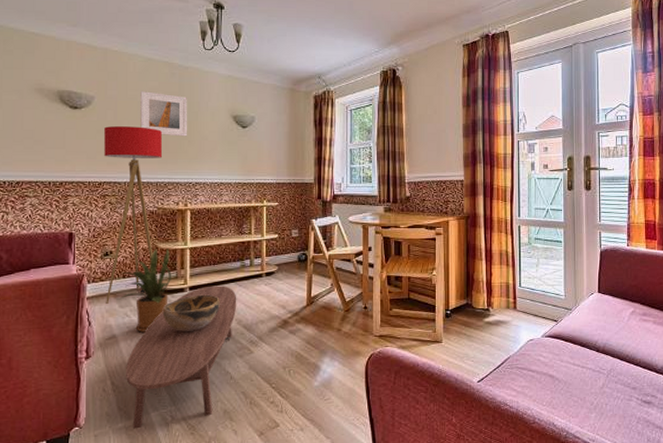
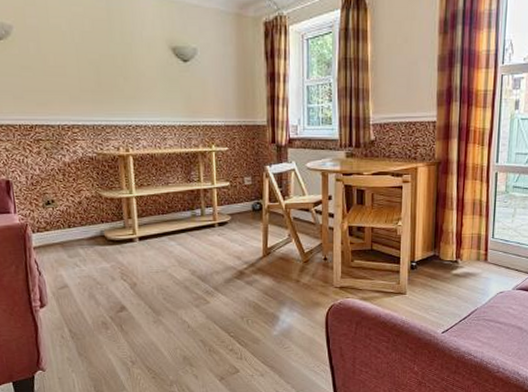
floor lamp: present [104,126,163,304] -> none [28,61,97,254]
house plant: present [120,249,171,332] -> none [66,197,119,282]
coffee table: present [126,285,237,429] -> none [81,236,190,373]
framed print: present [140,91,187,137] -> none [64,19,121,73]
decorative bowl: present [162,294,220,331] -> none [113,245,172,282]

